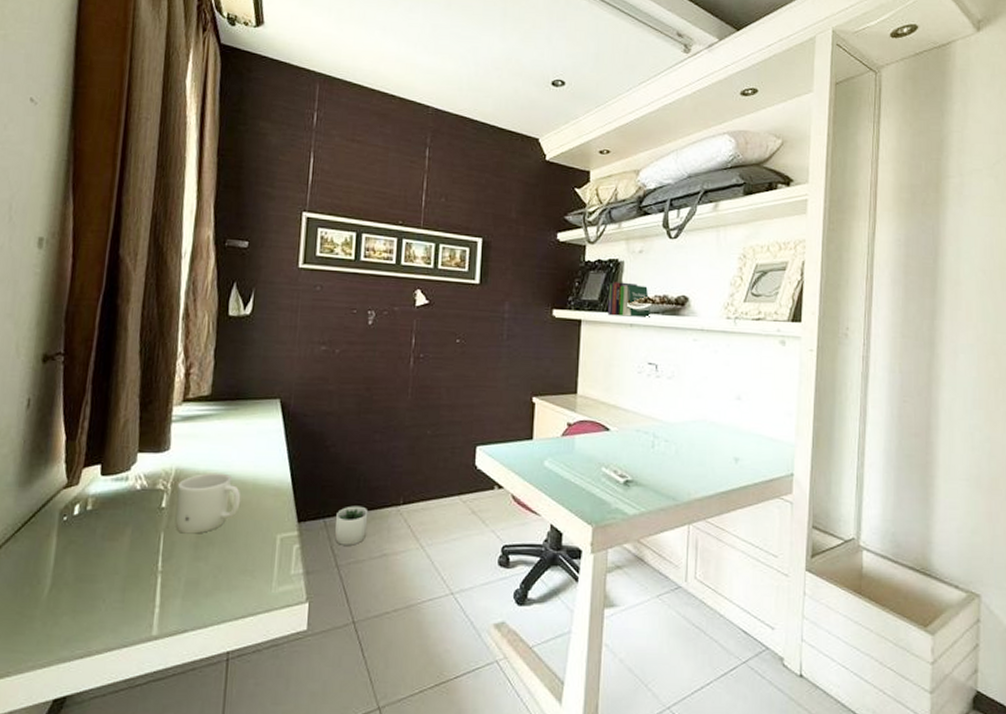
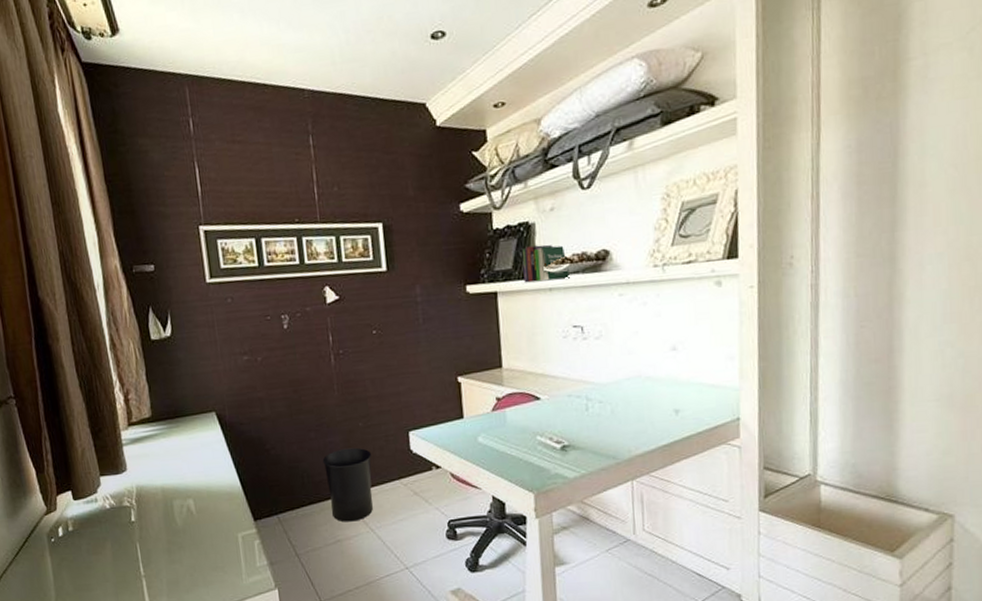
mug: present [175,472,241,534] -> none [141,485,200,542]
planter: present [335,505,369,546] -> none [288,500,319,537]
waste bin: none [383,455,436,536] -> present [322,447,373,522]

